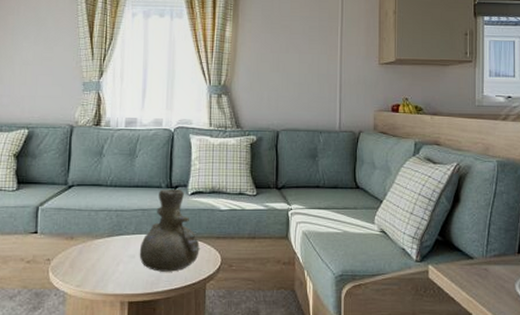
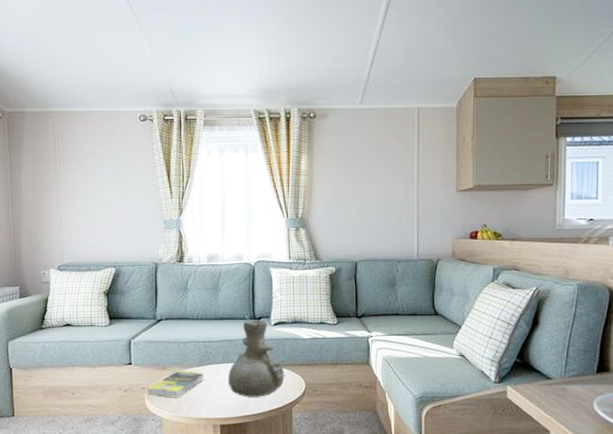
book: none [52,240,115,271] -> present [147,370,205,398]

